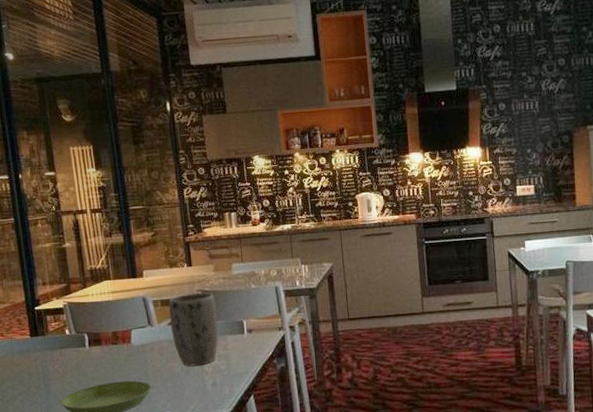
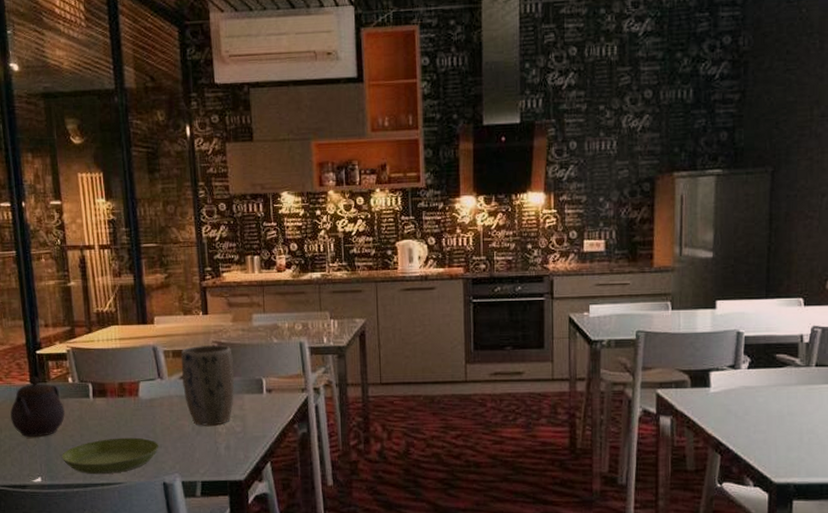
teapot: none [12,331,63,386] -> present [10,377,65,437]

